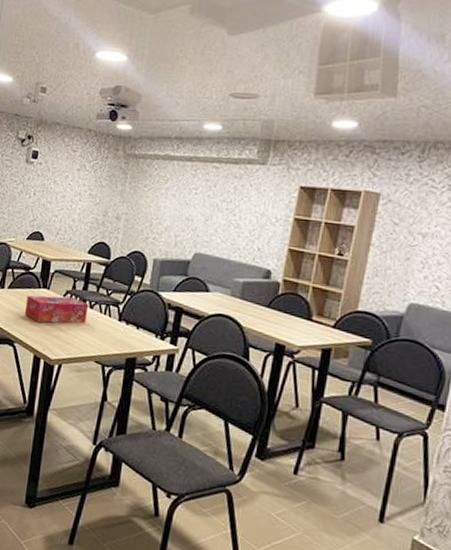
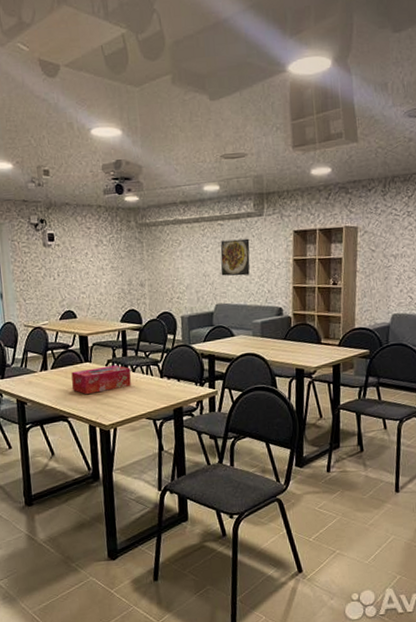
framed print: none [206,185,246,227] -> present [220,238,250,276]

